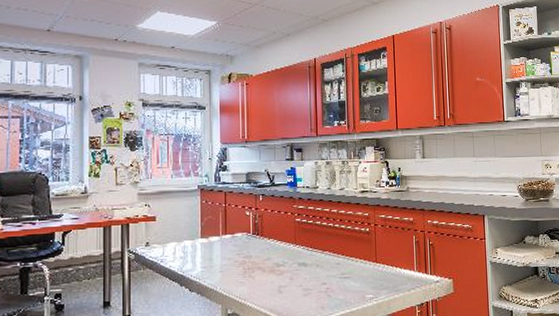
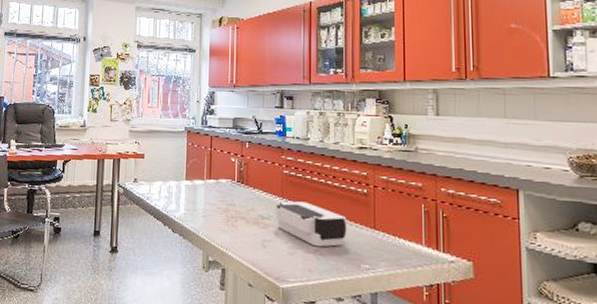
tissue box: none [289,246,354,285] -> present [275,201,348,247]

